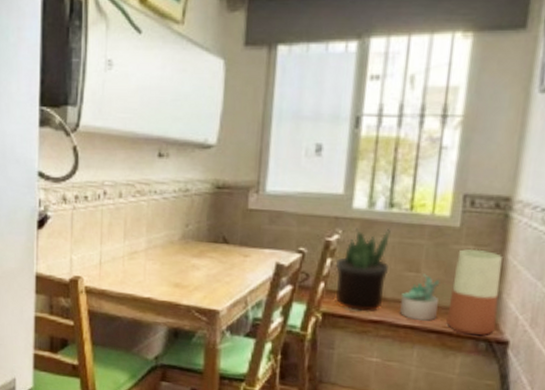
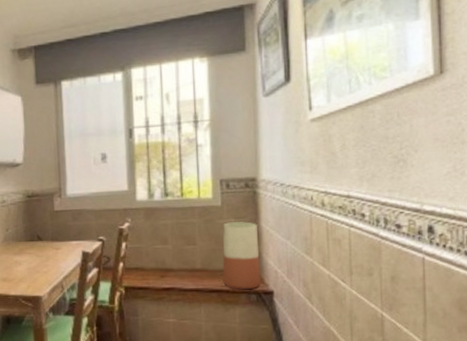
planter: present [335,228,391,310] -> none [129,212,172,282]
succulent plant: present [399,274,441,321] -> none [184,245,214,283]

